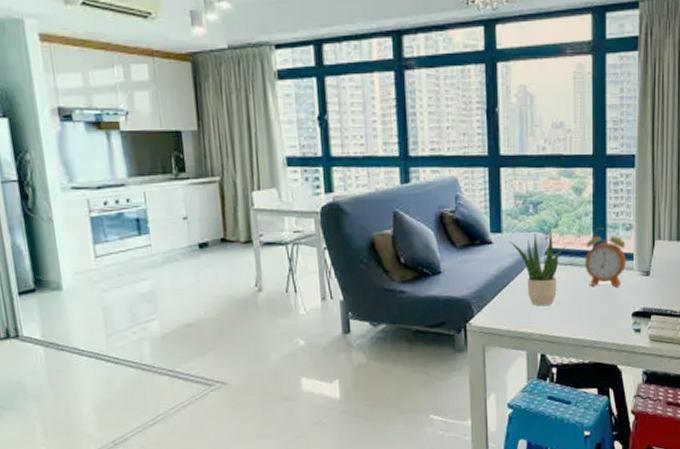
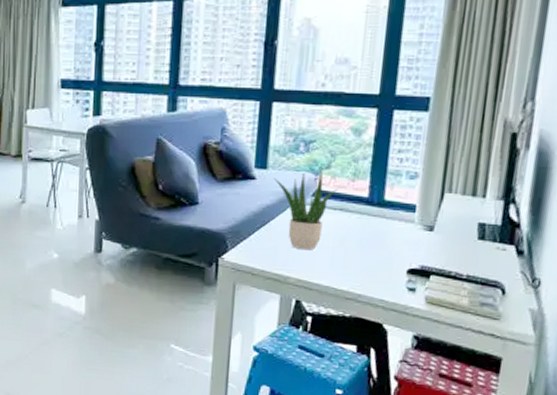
alarm clock: present [585,227,627,286] -> none [356,173,408,238]

